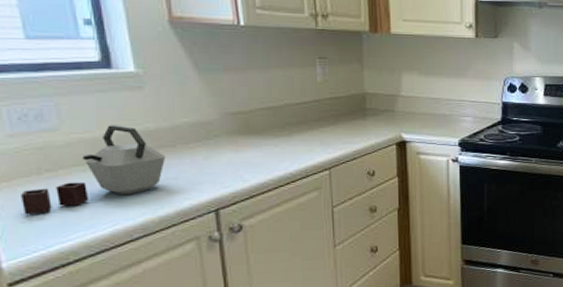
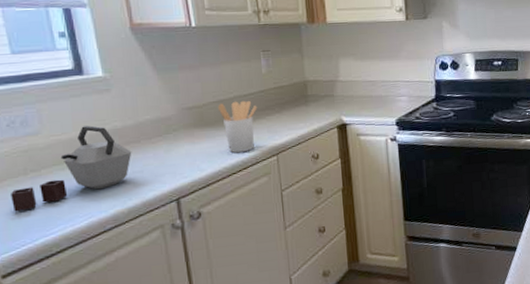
utensil holder: none [265,109,310,165] -> present [217,100,258,153]

